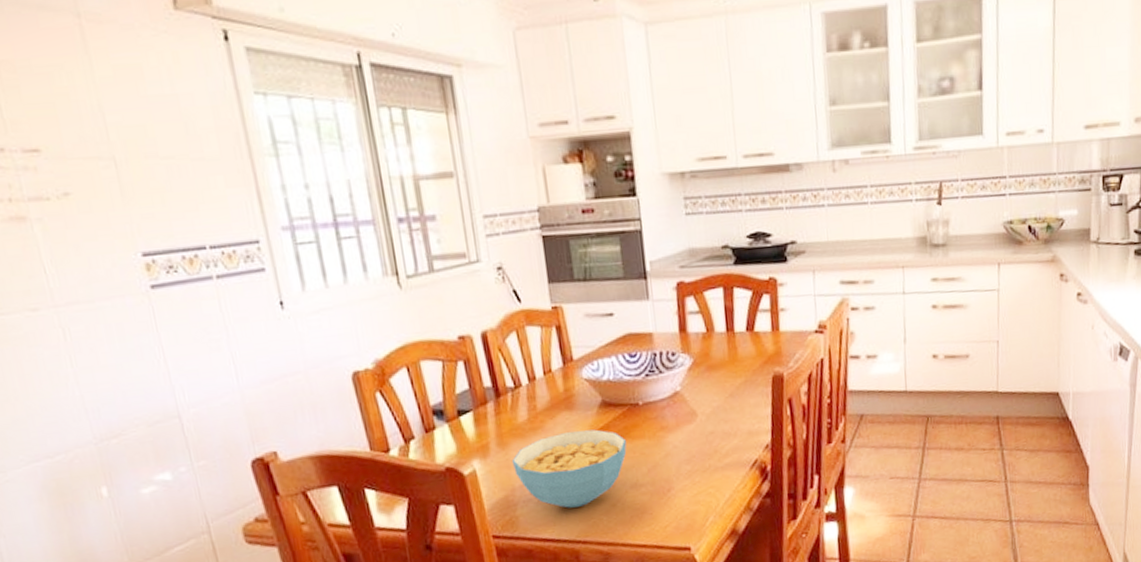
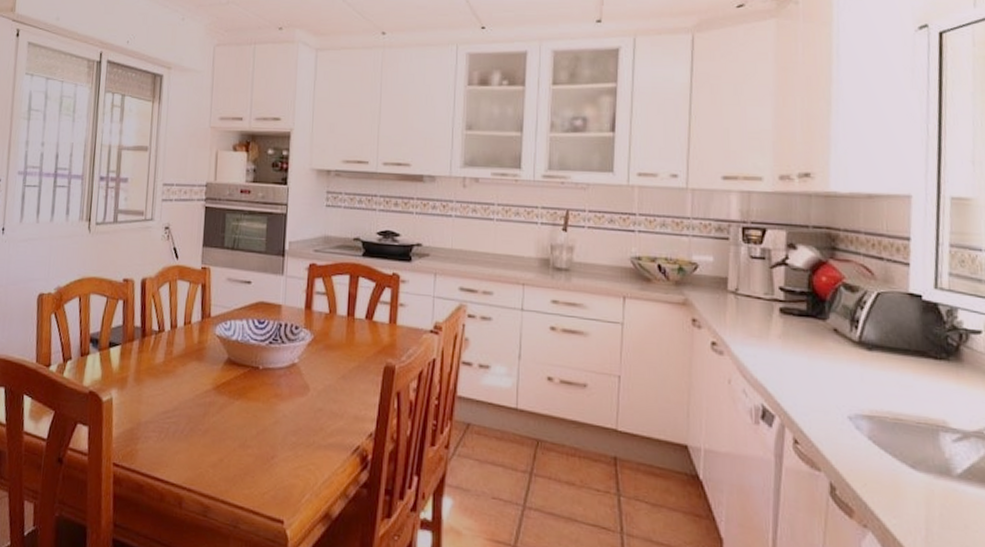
cereal bowl: present [511,429,627,508] -> none [142,380,242,454]

